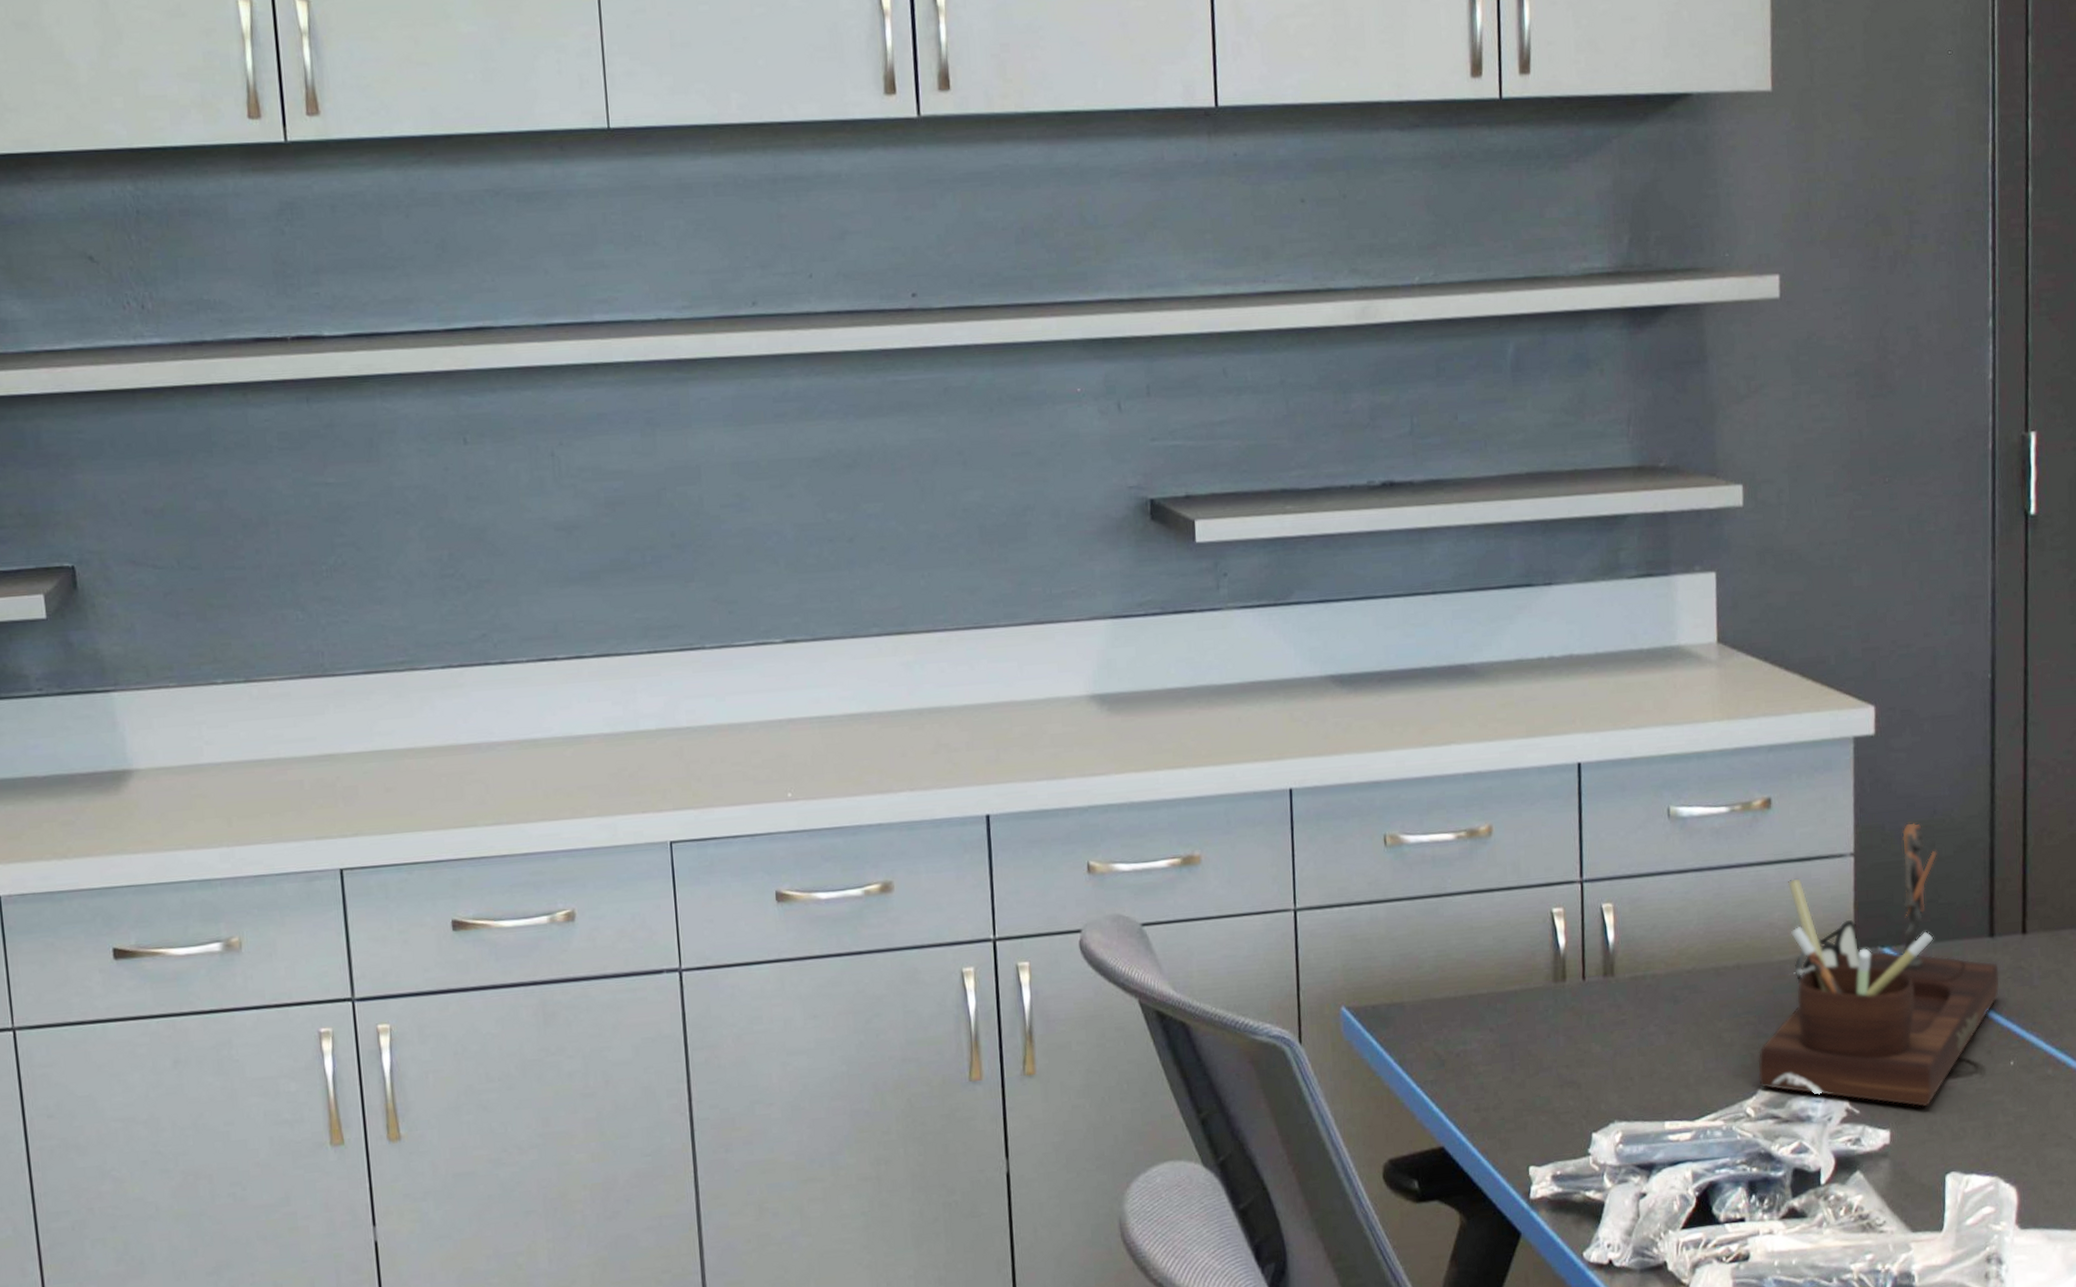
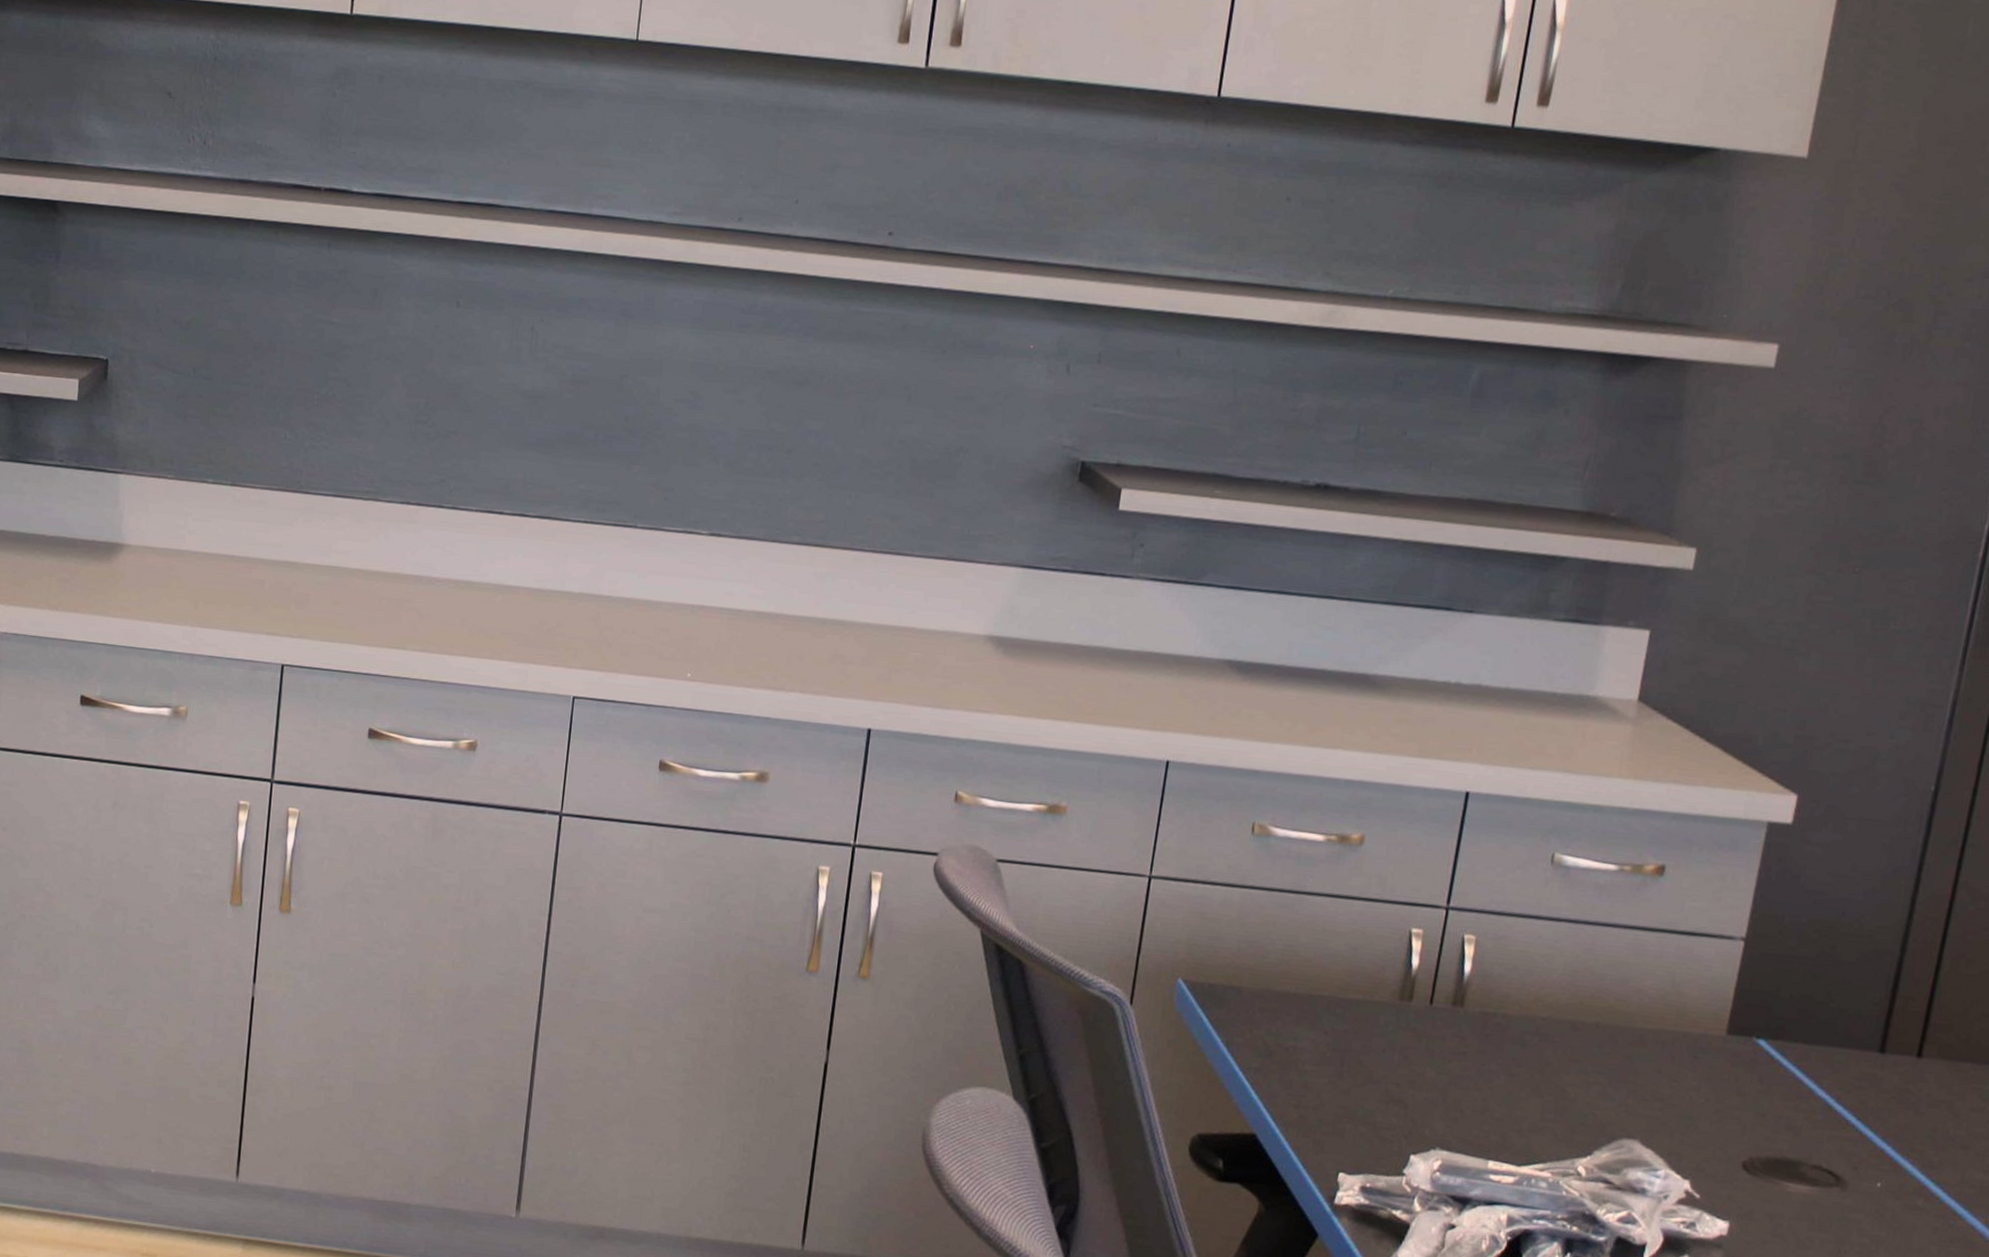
desk organizer: present [1758,823,1999,1108] -> none [1596,920,1883,1208]

